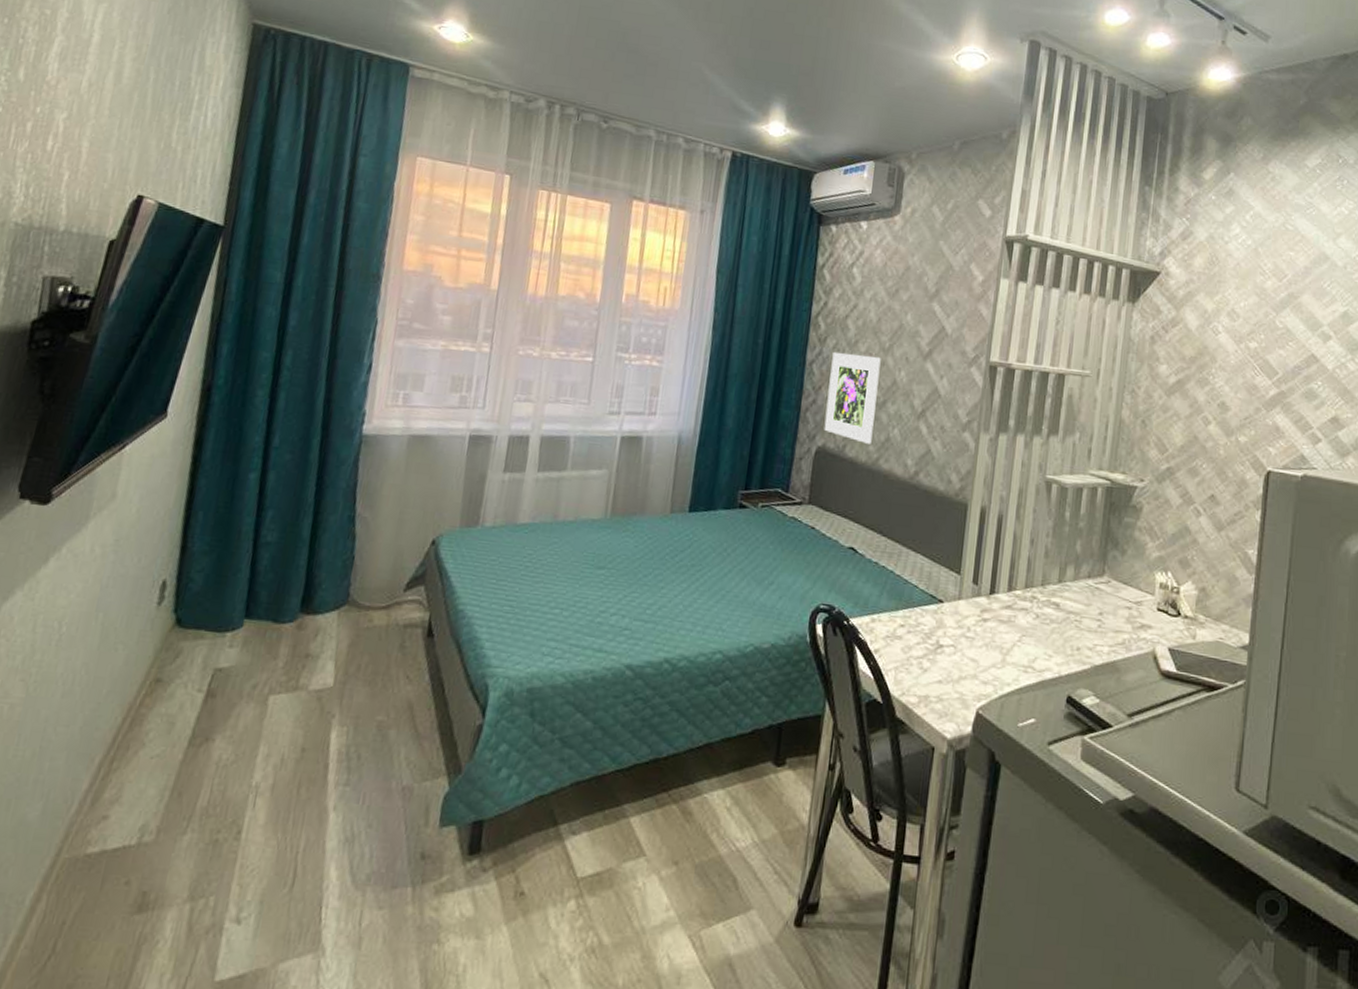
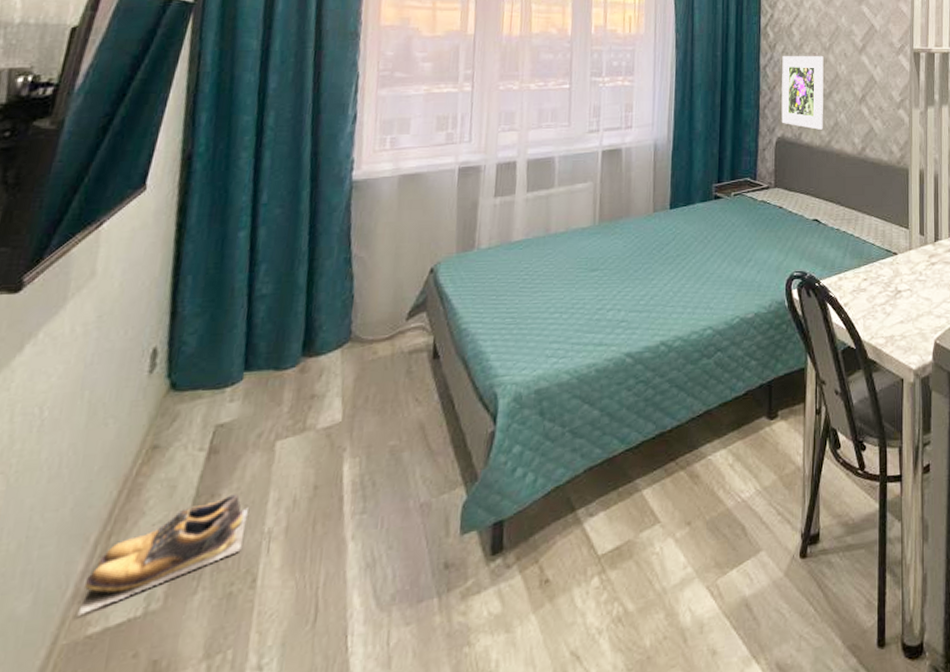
shoes: none [79,741,239,834] -> present [77,494,248,616]

